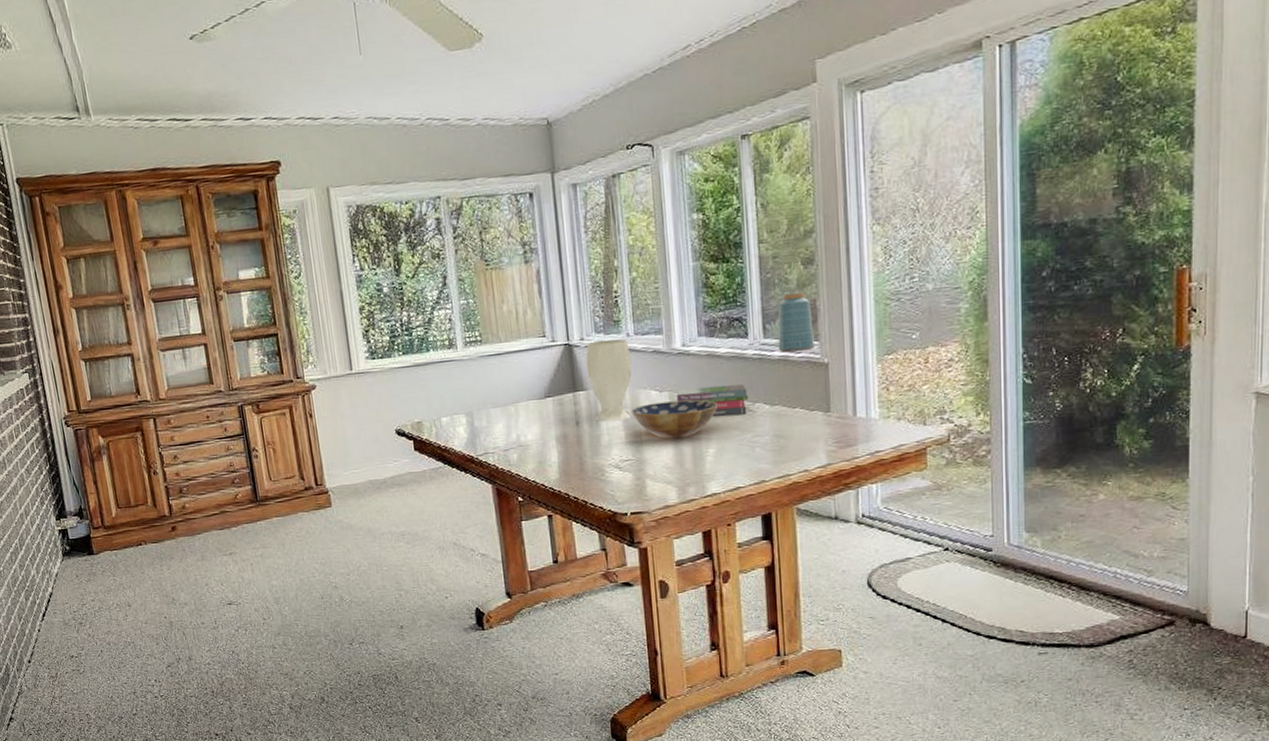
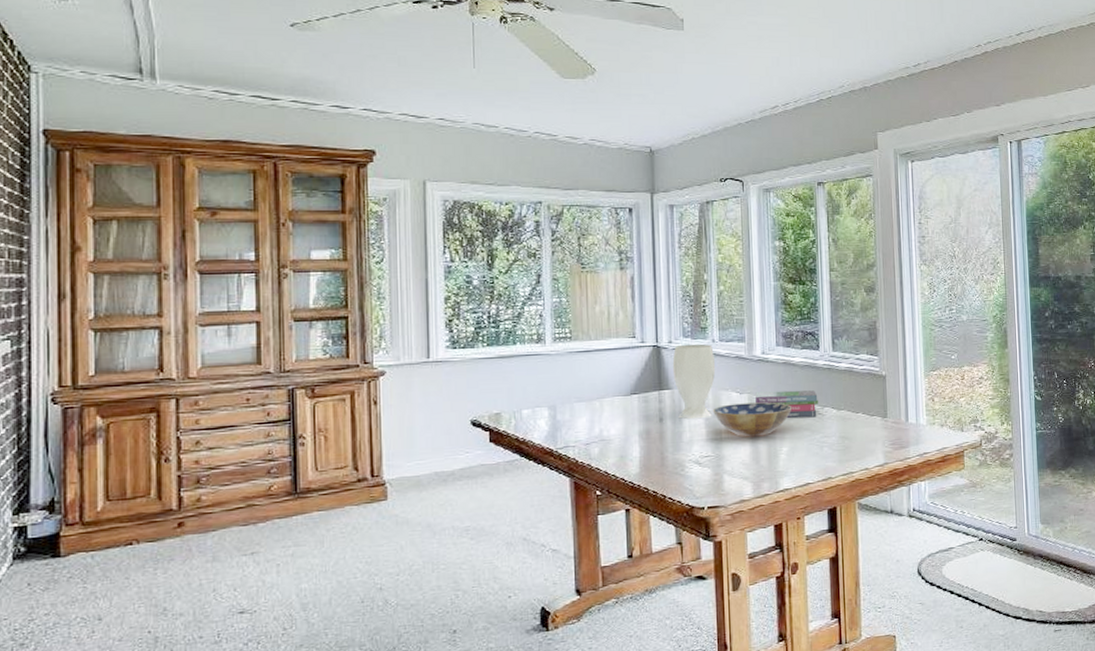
vase: present [778,292,814,352] -> none [844,314,874,364]

